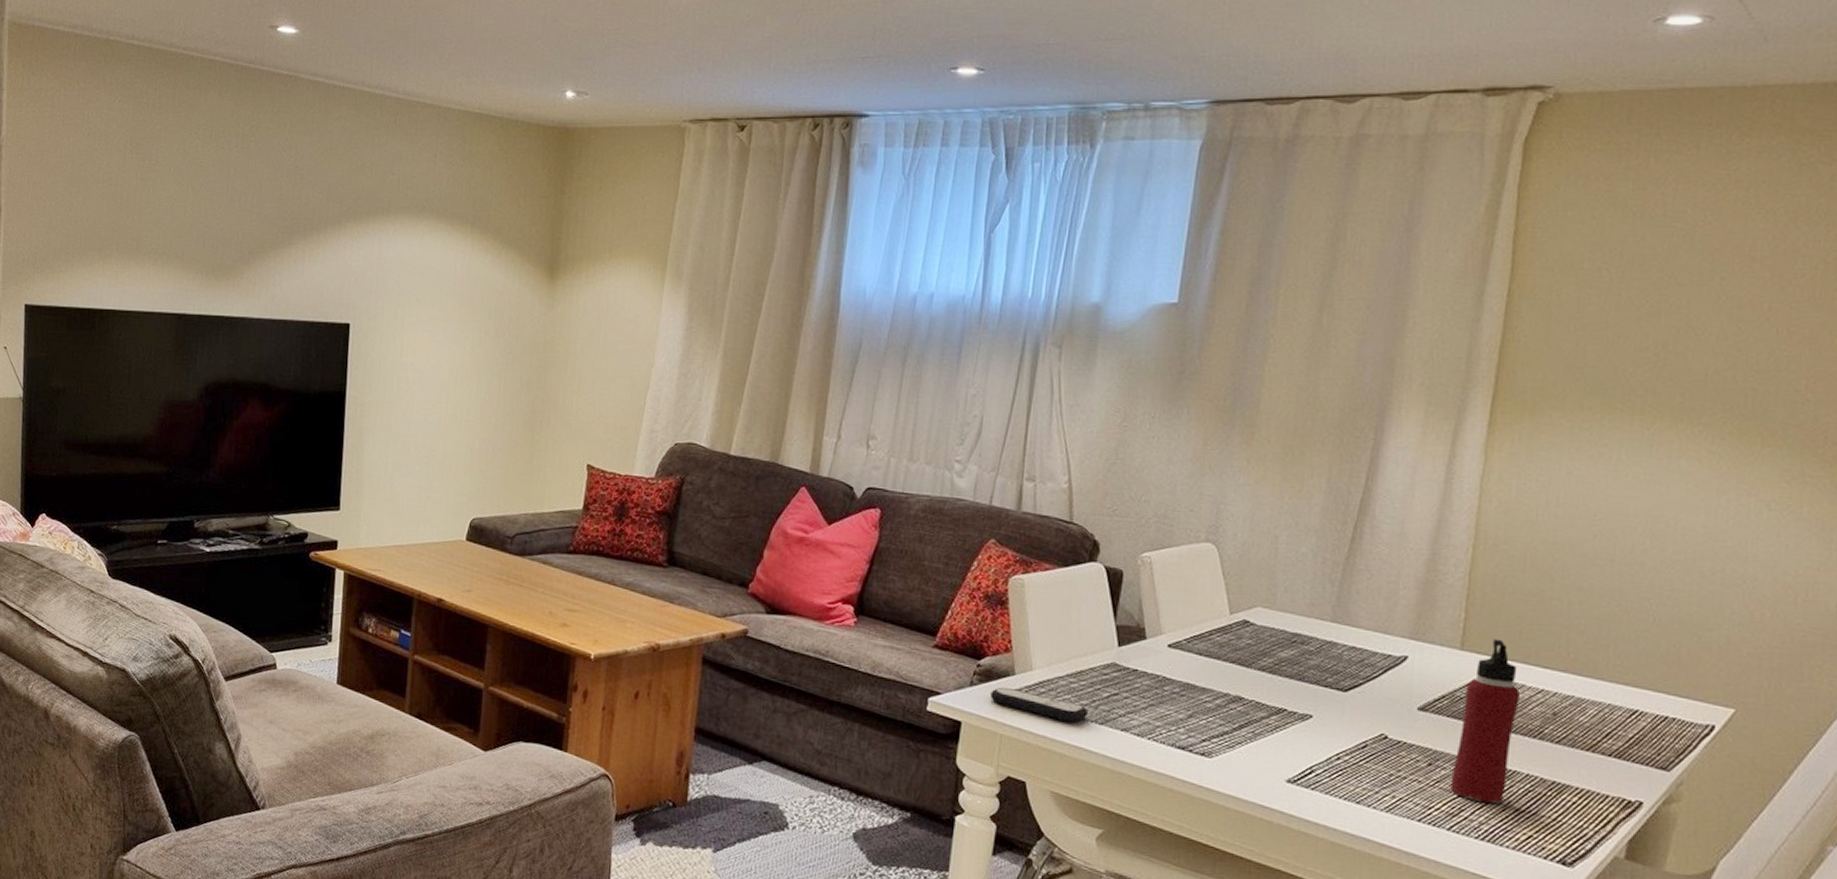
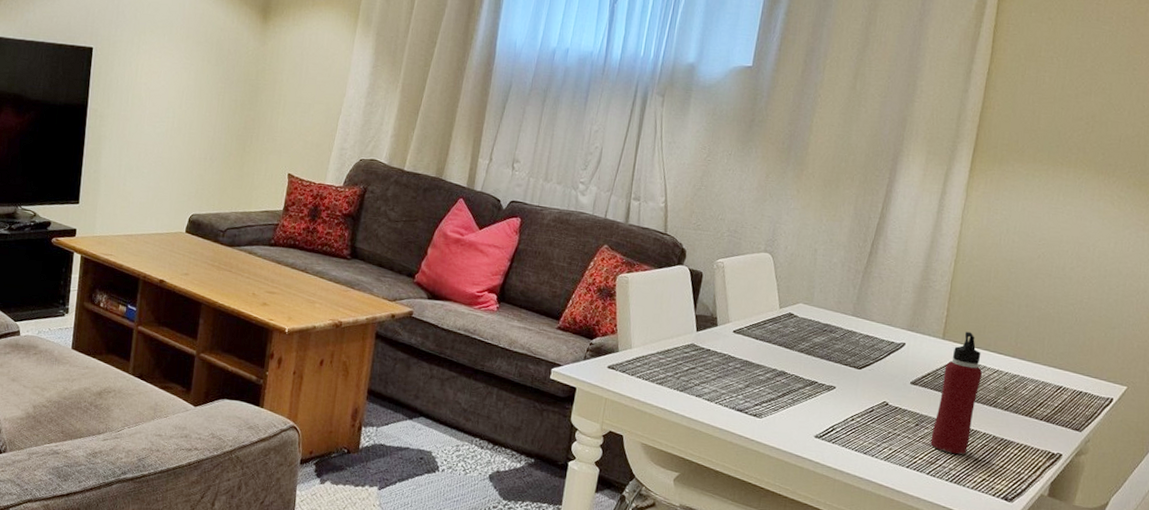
remote control: present [990,687,1088,722] -> none [599,361,672,390]

